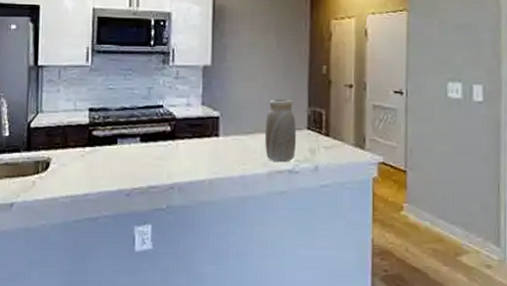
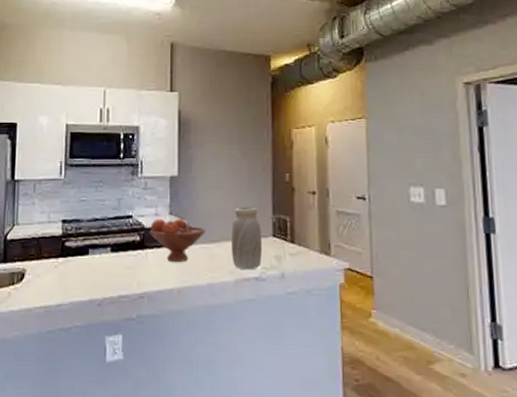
fruit bowl: none [180,108,239,154] -> present [149,218,205,263]

